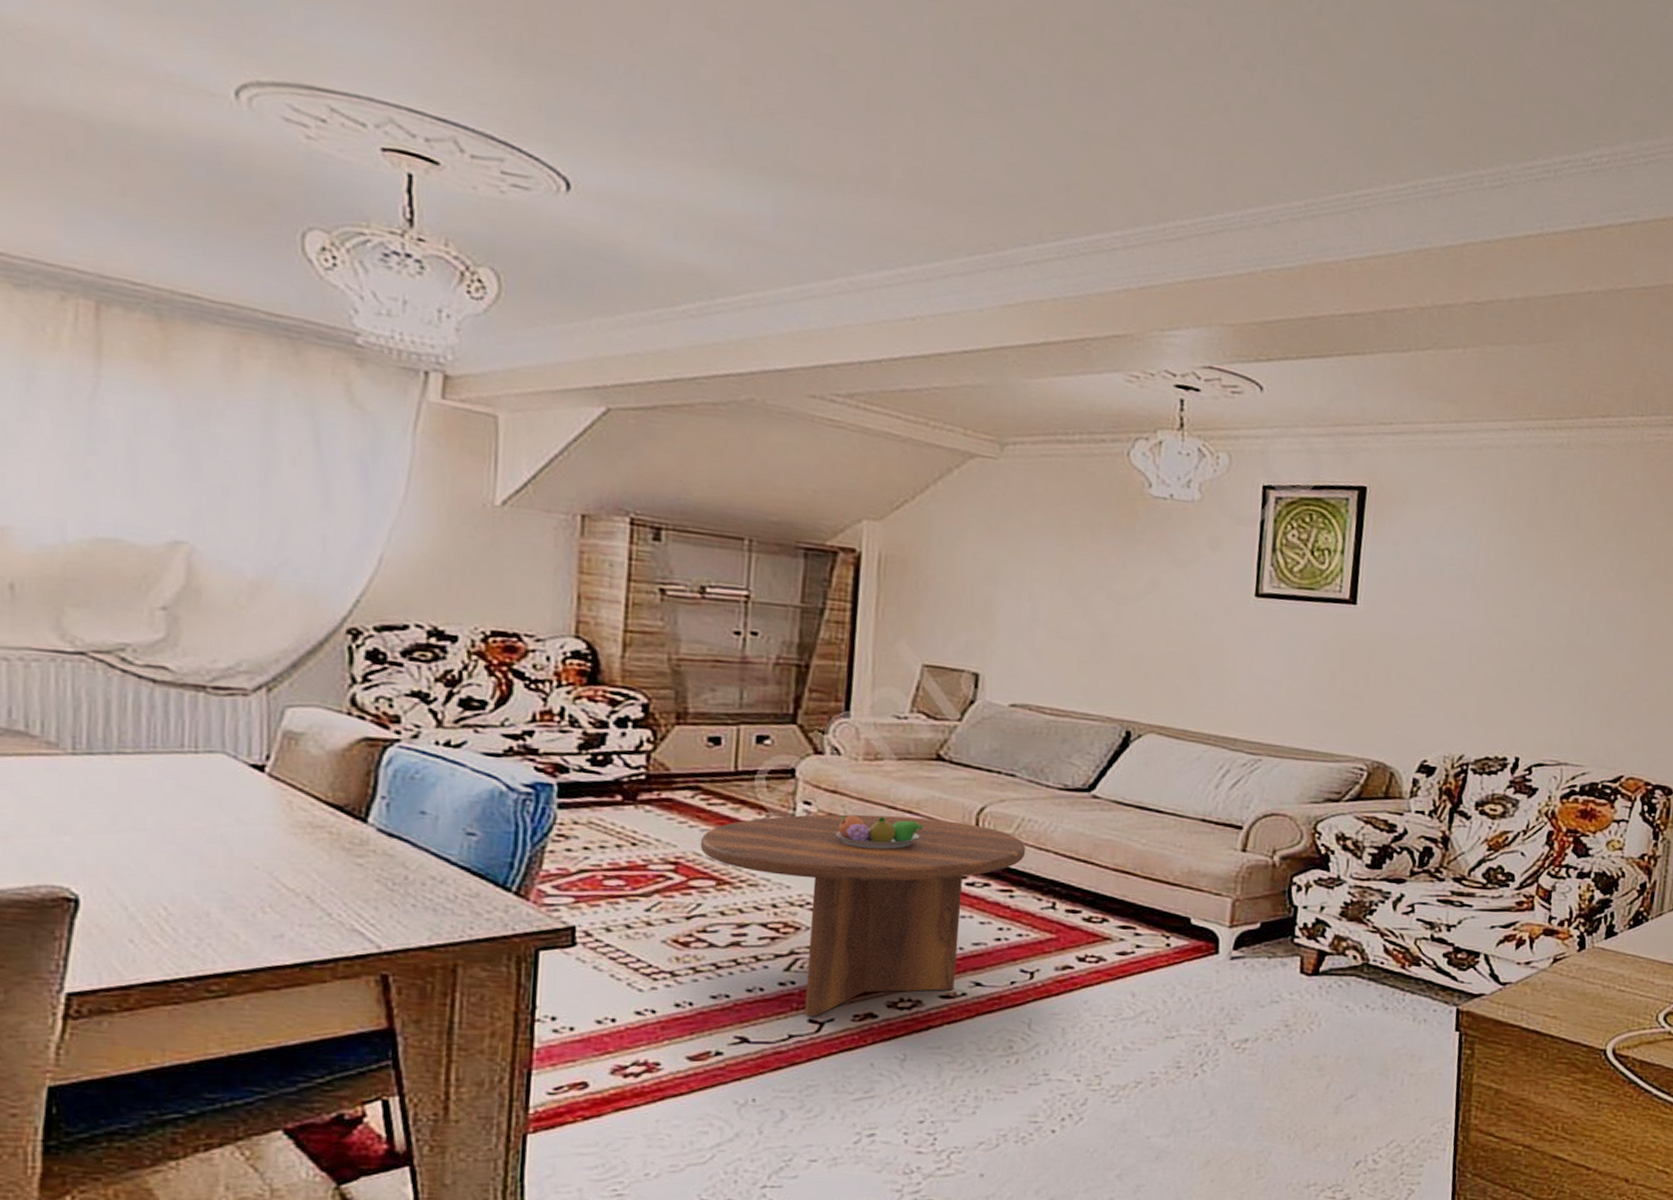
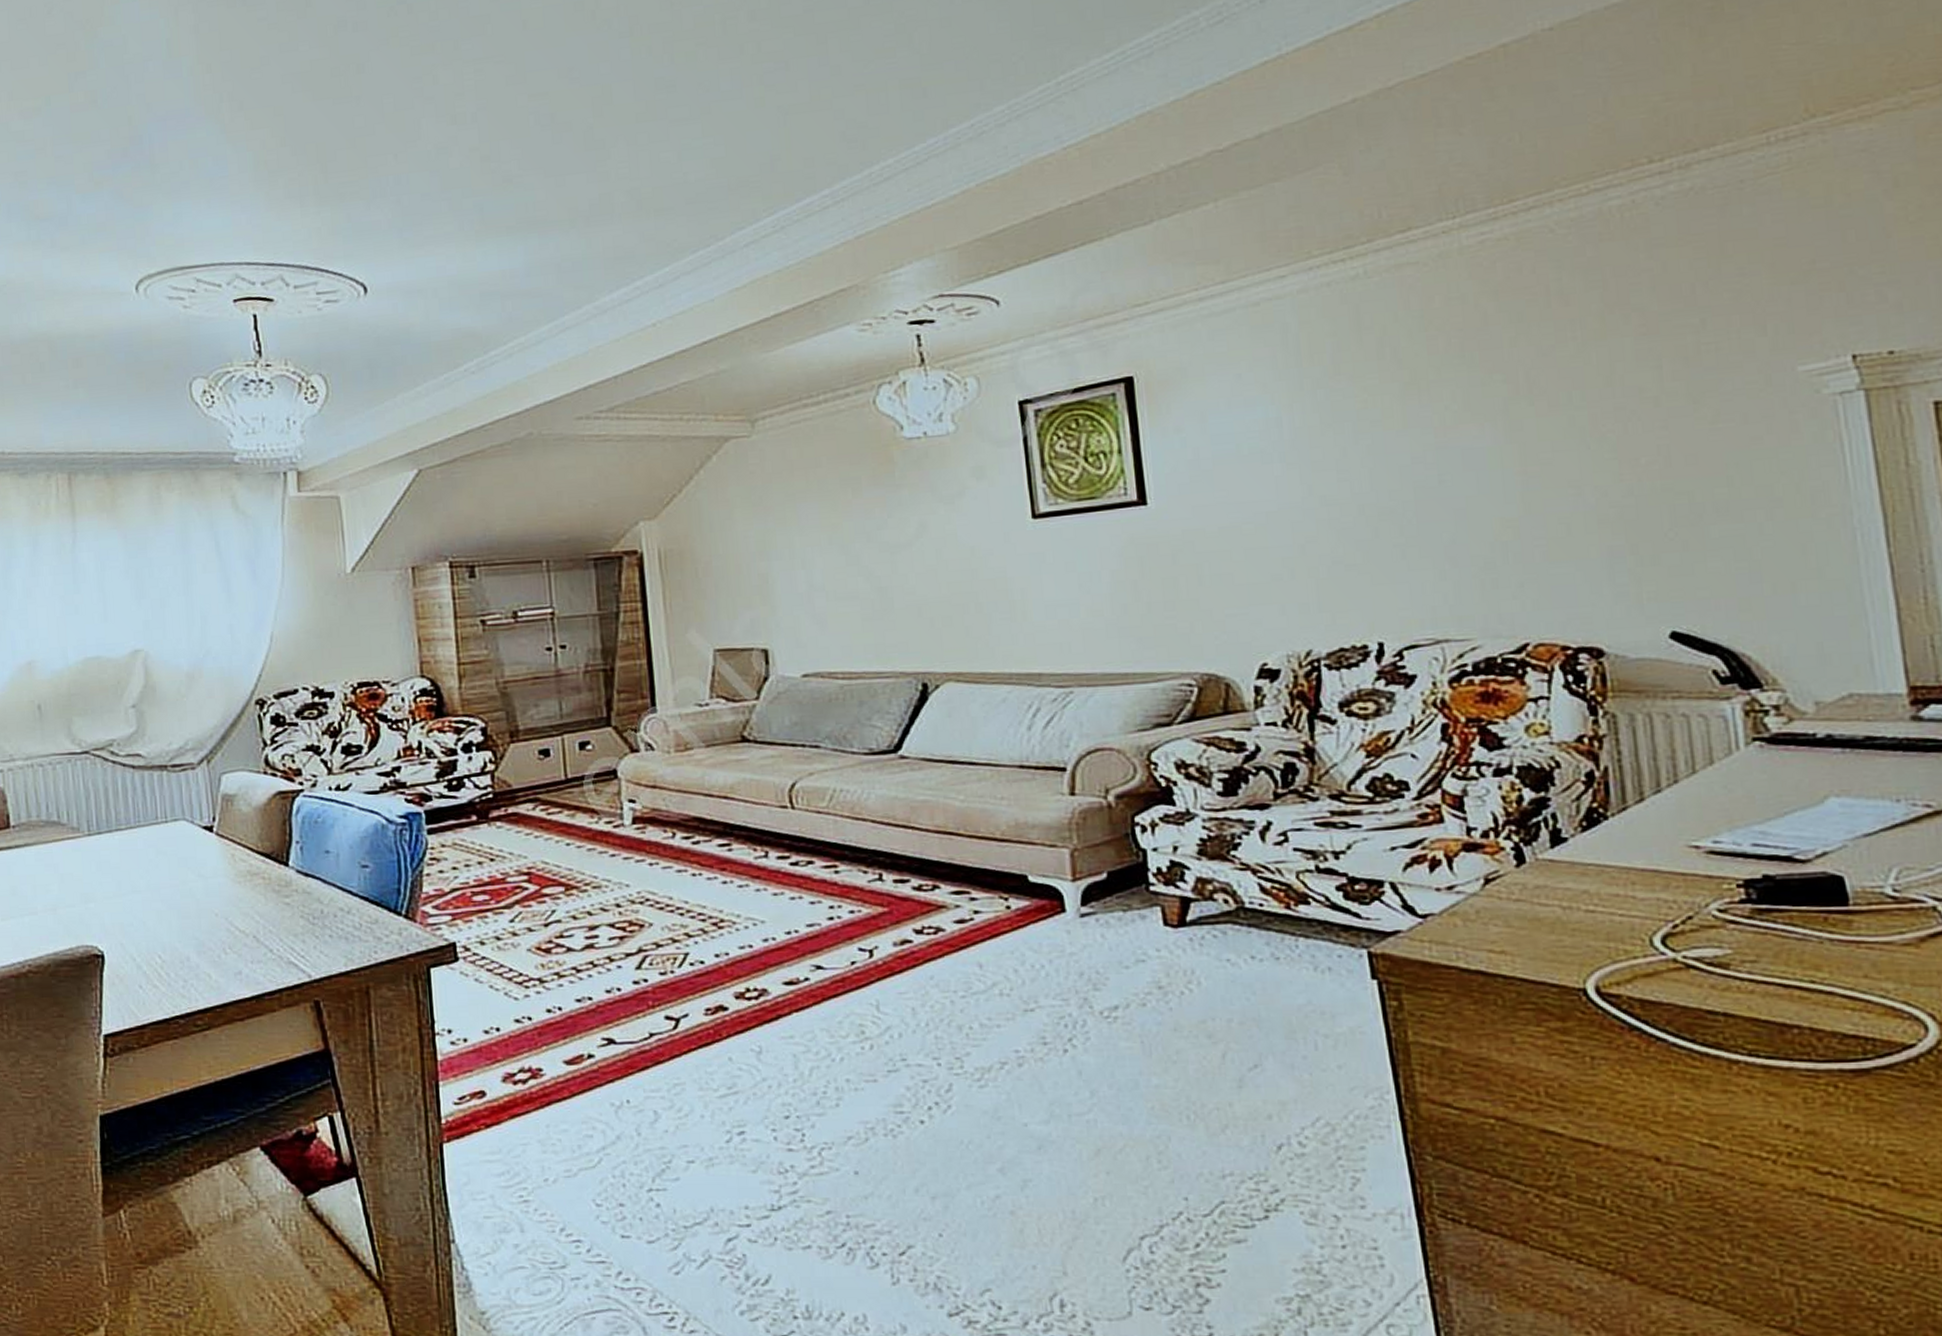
coffee table: present [700,814,1026,1017] -> none [546,801,843,1013]
fruit bowl: present [836,815,923,850] -> none [661,806,740,840]

